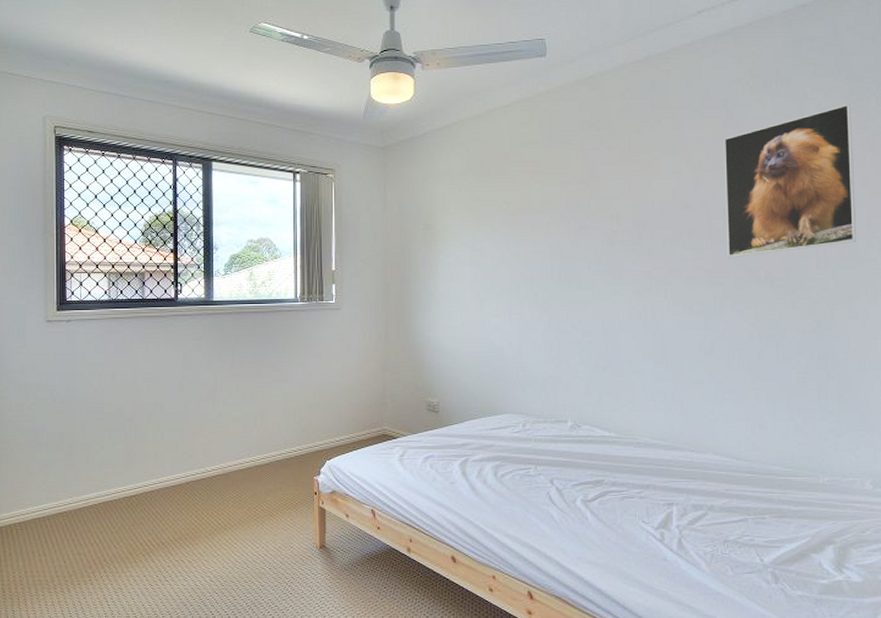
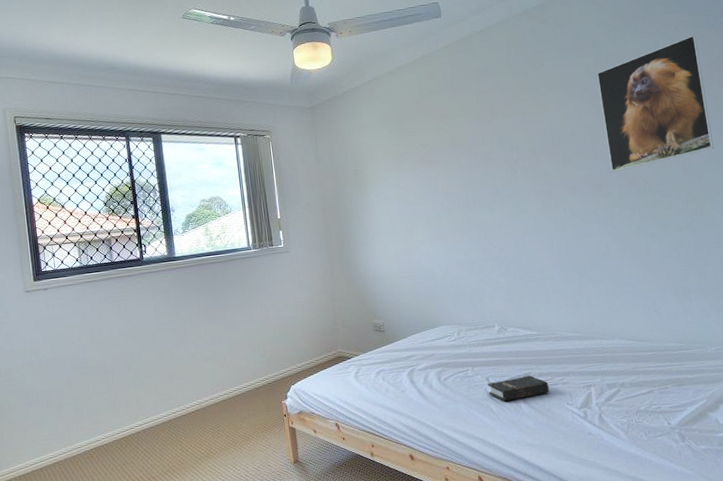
hardback book: none [551,483,622,510] -> present [487,375,549,402]

